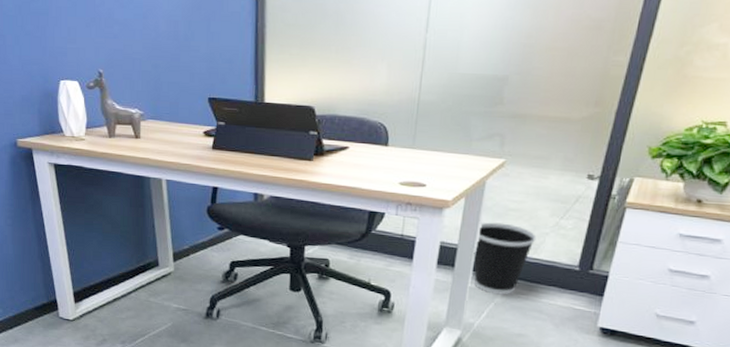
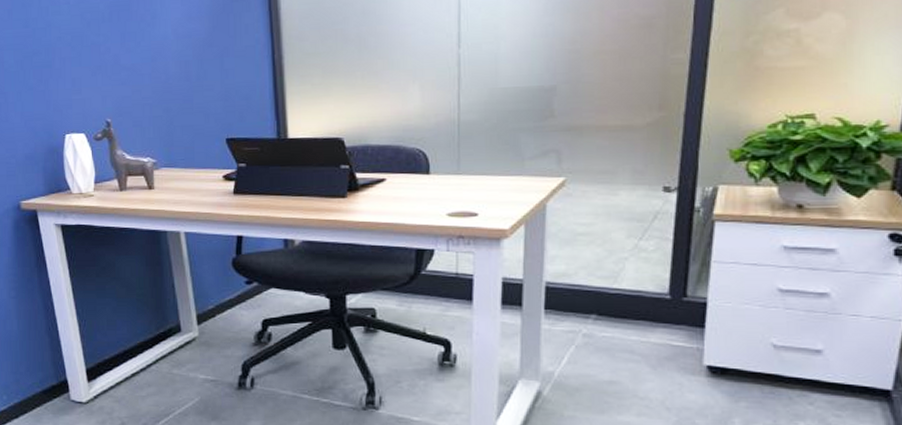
wastebasket: present [473,222,536,295] -> none [543,250,614,335]

